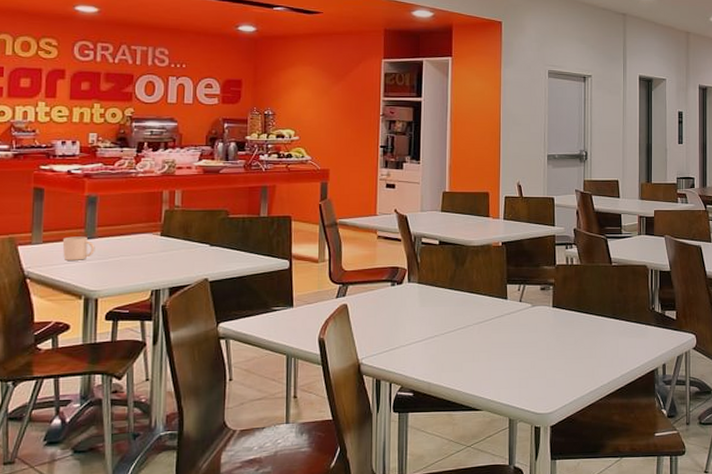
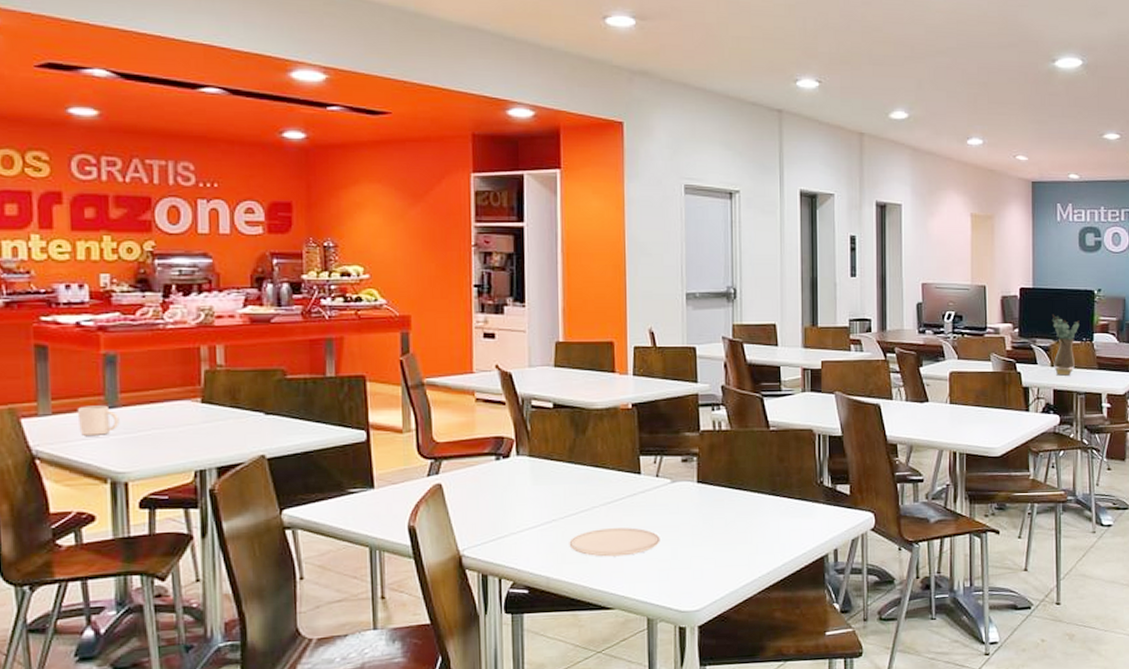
plate: none [447,343,522,367] -> present [569,527,660,557]

